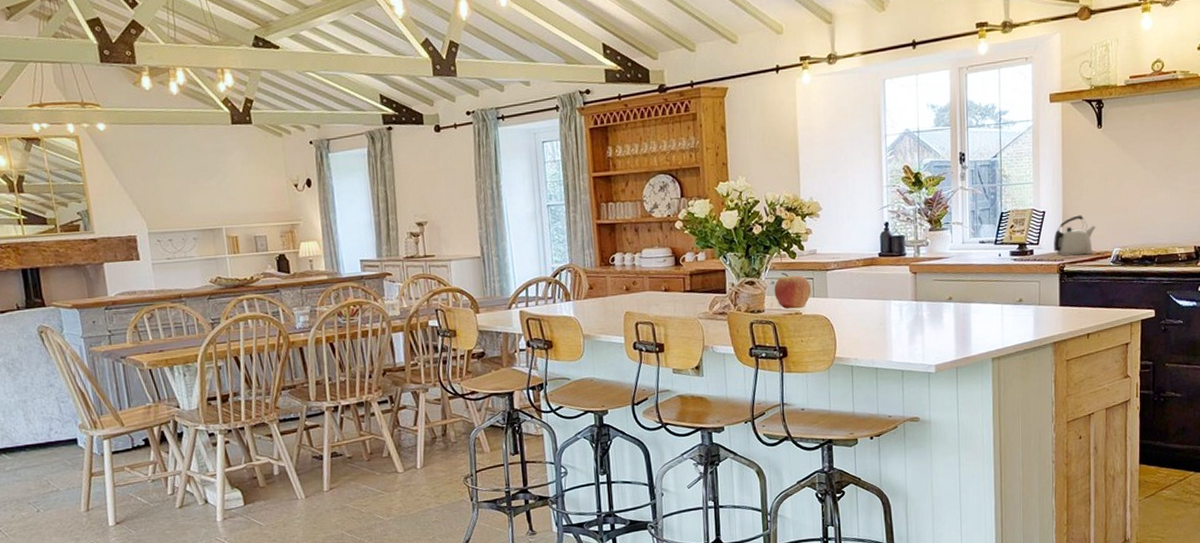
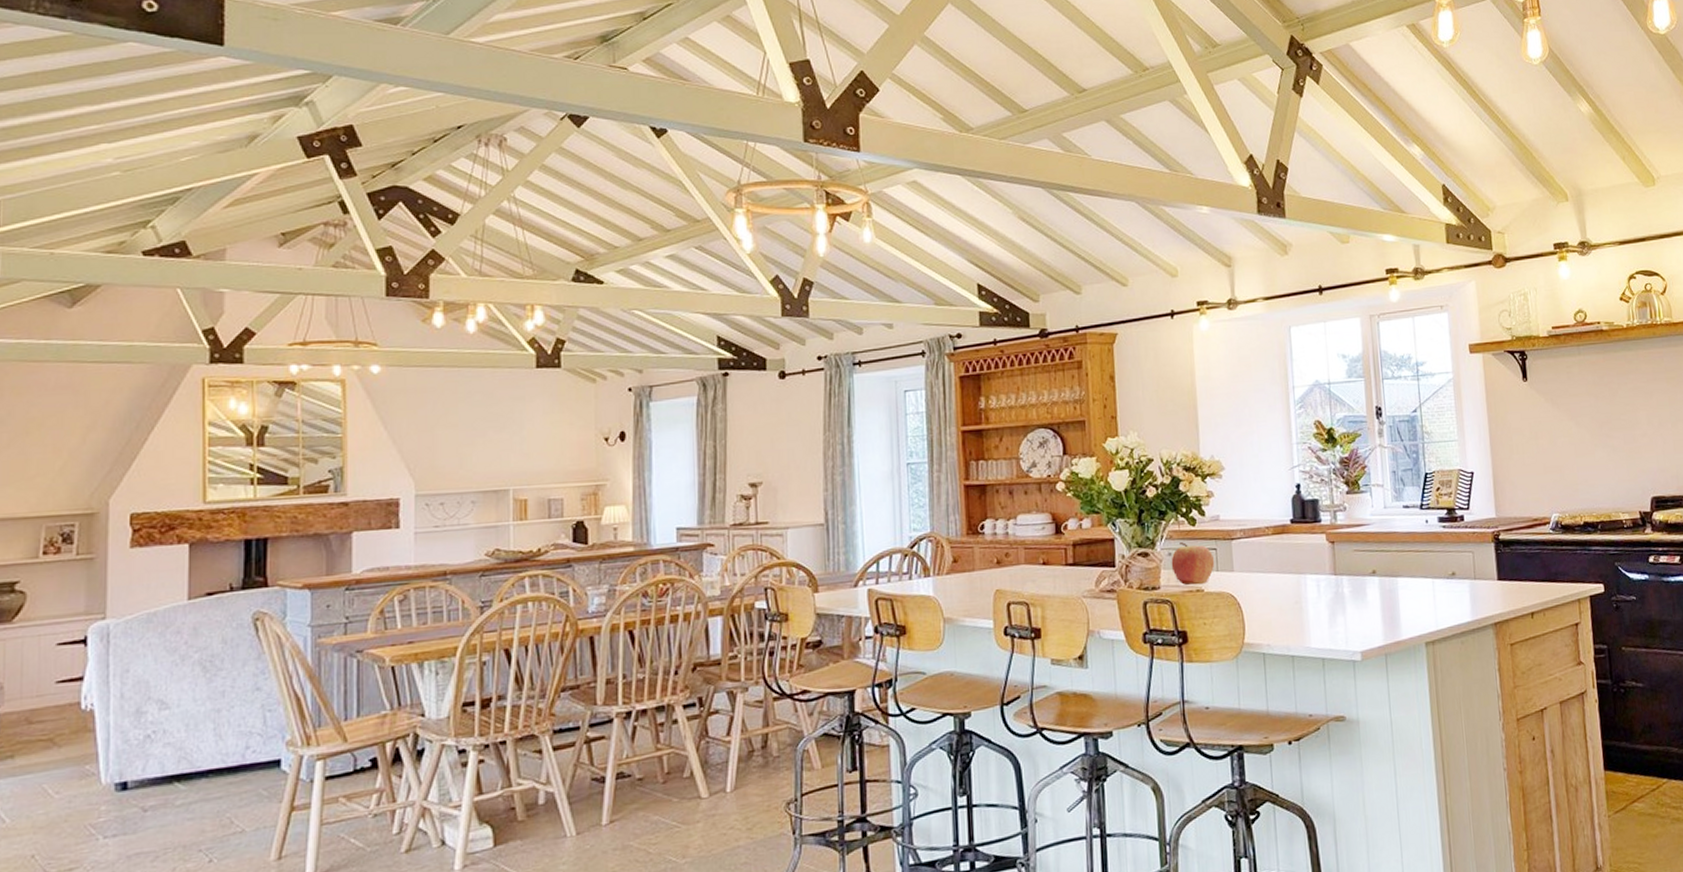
kettle: present [1054,215,1096,257] -> none [1485,476,1531,523]

